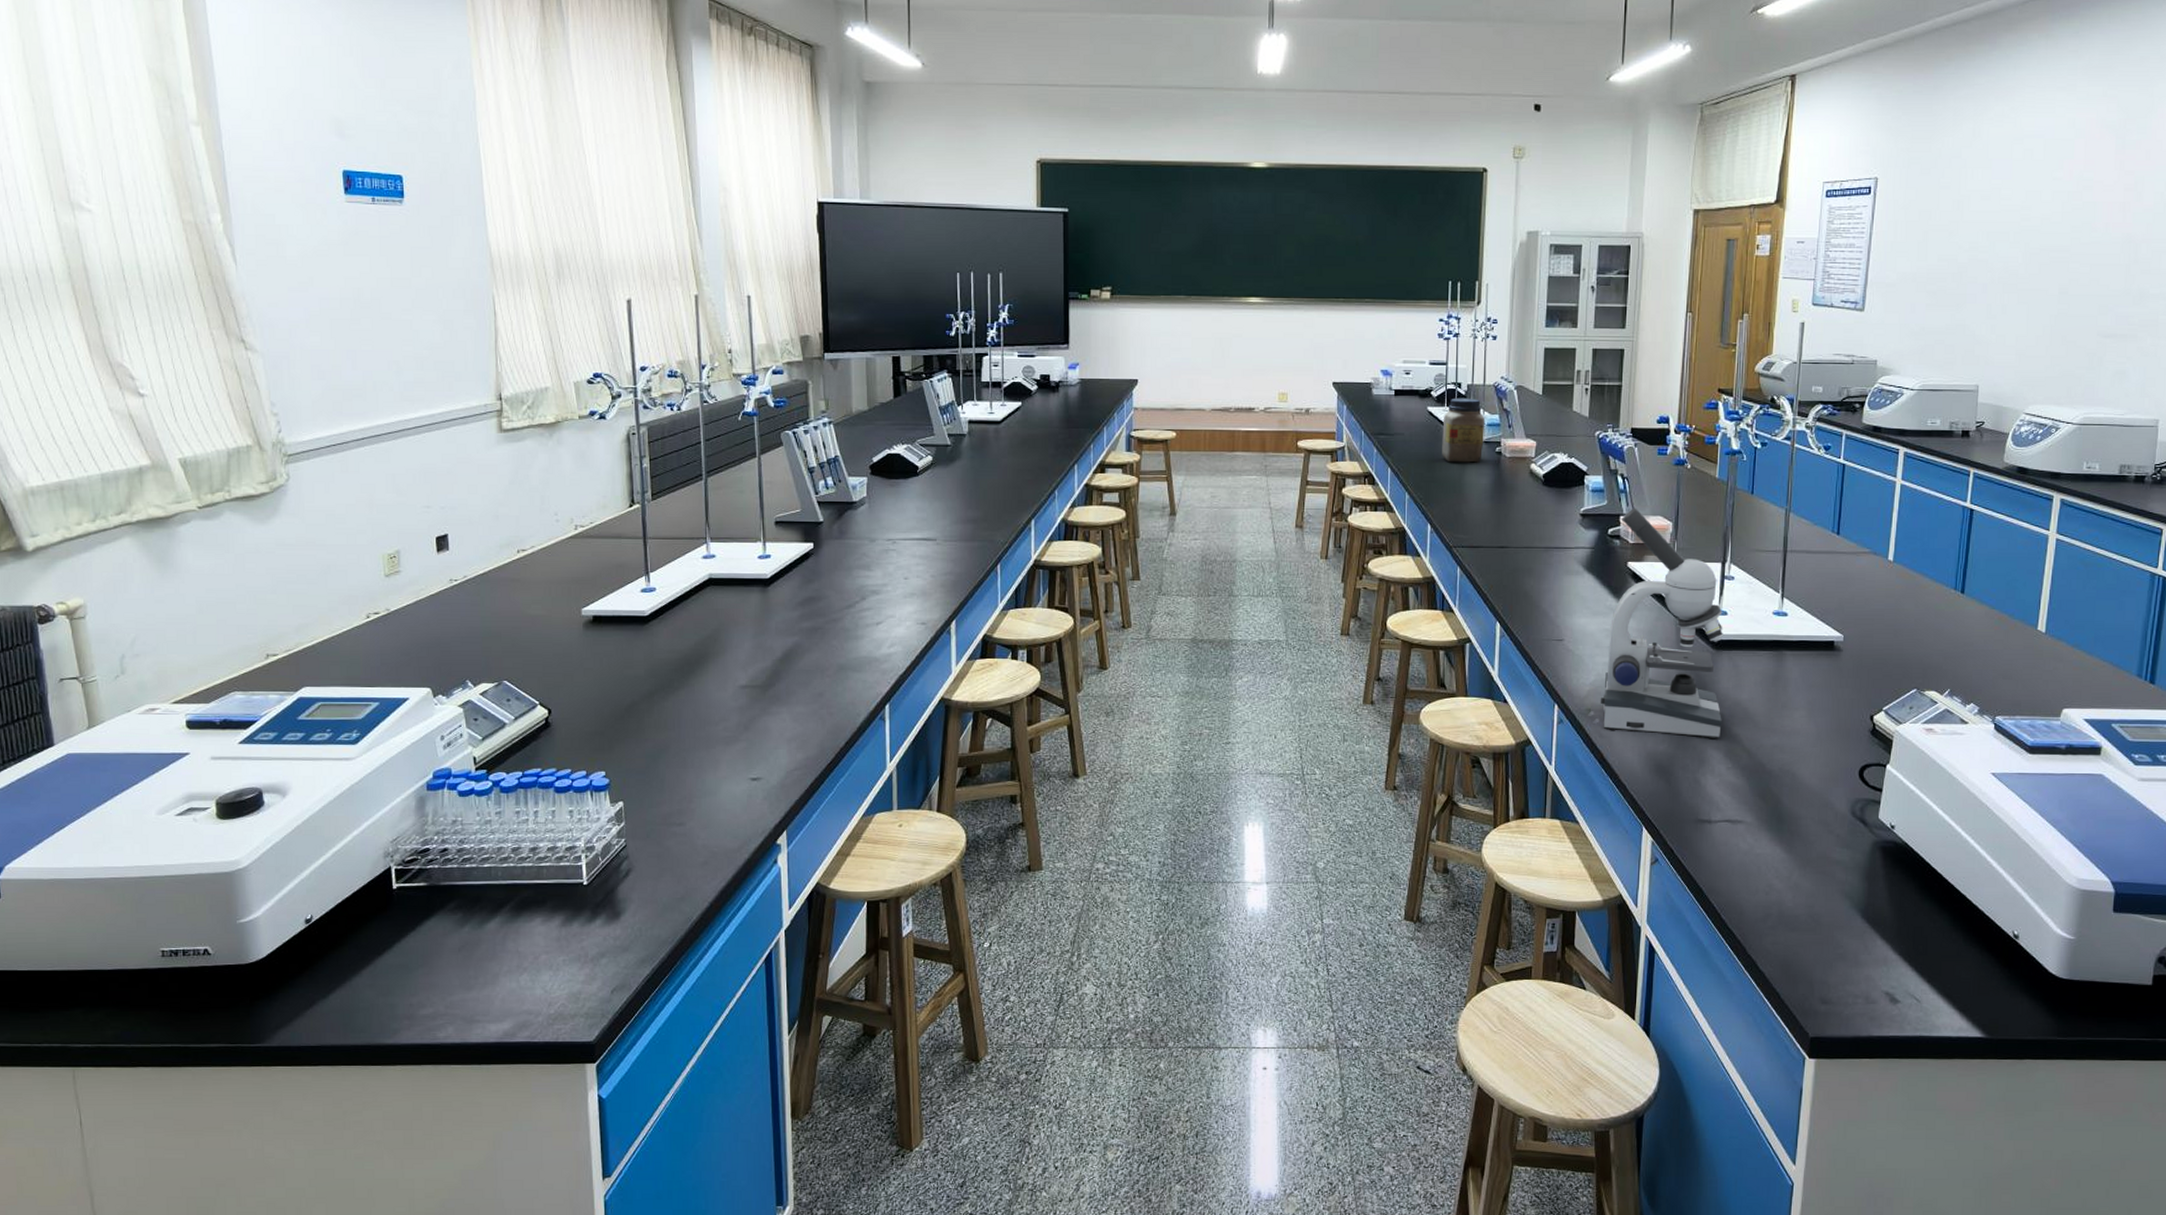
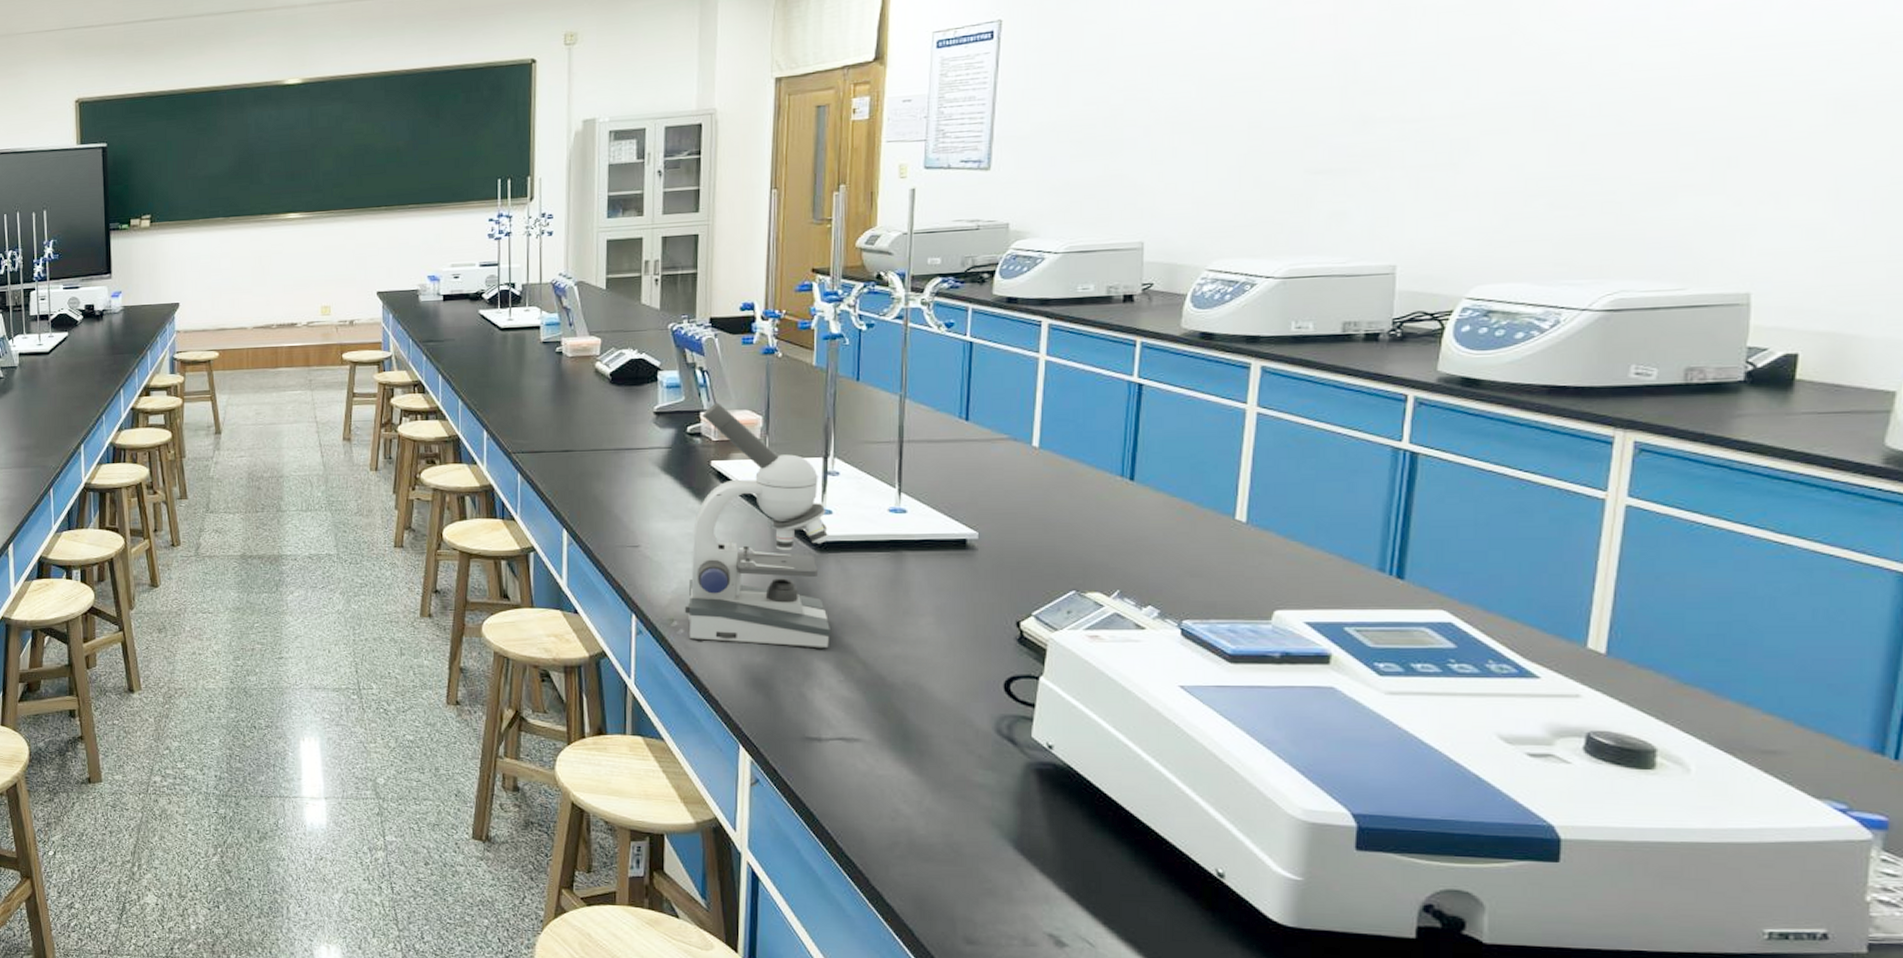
jar: present [1442,398,1484,463] -> none [496,298,543,366]

